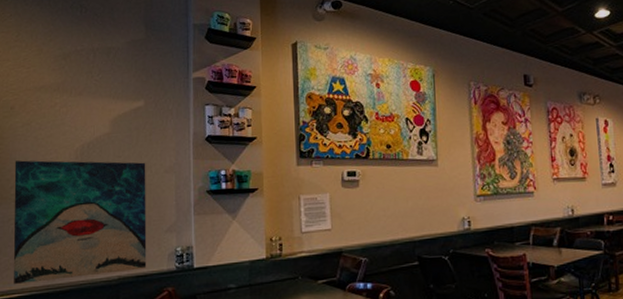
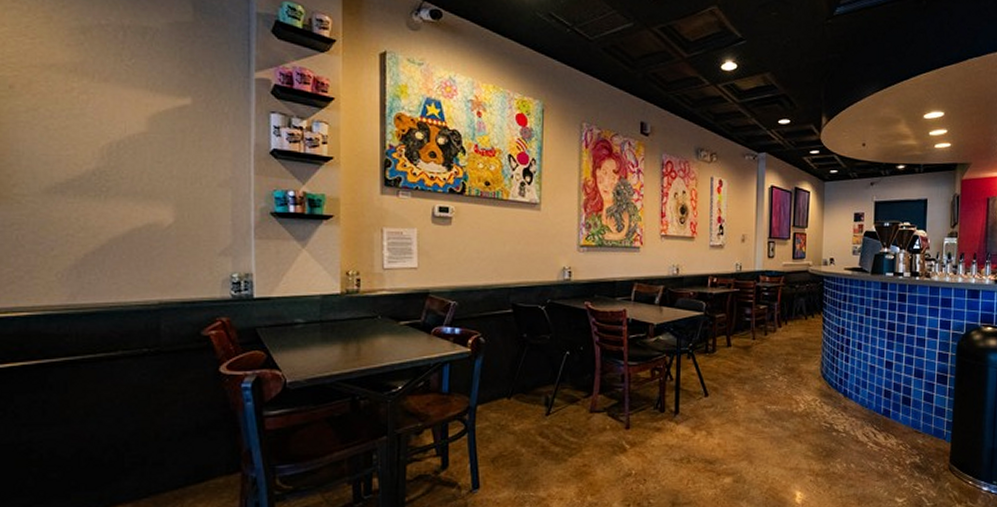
wall art: present [13,160,147,284] -> none [17,153,195,301]

